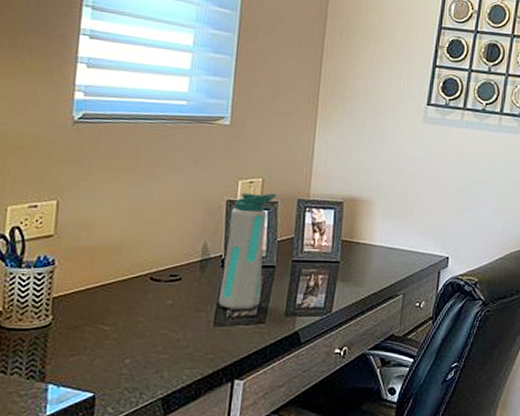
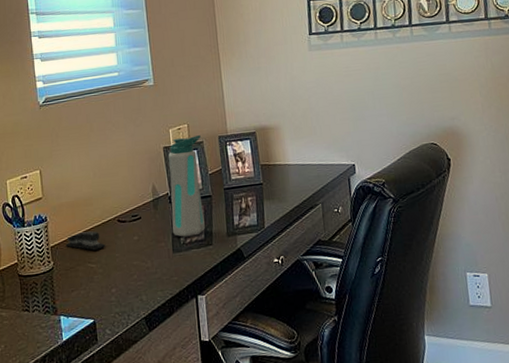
stapler: none [74,285,128,310] -> present [66,231,106,251]

